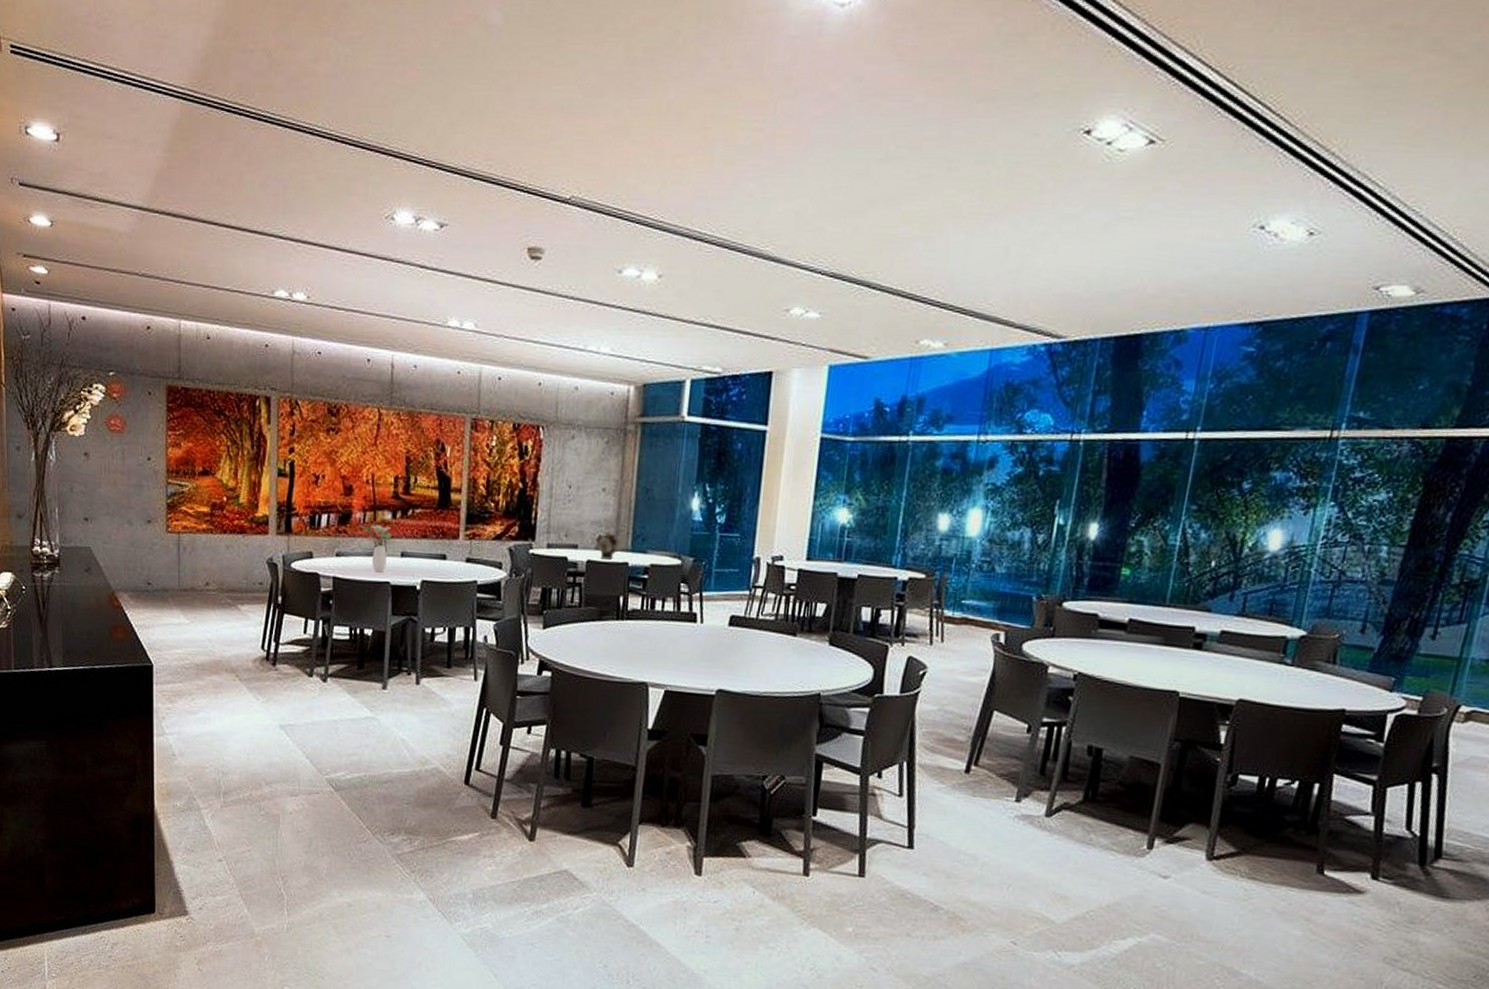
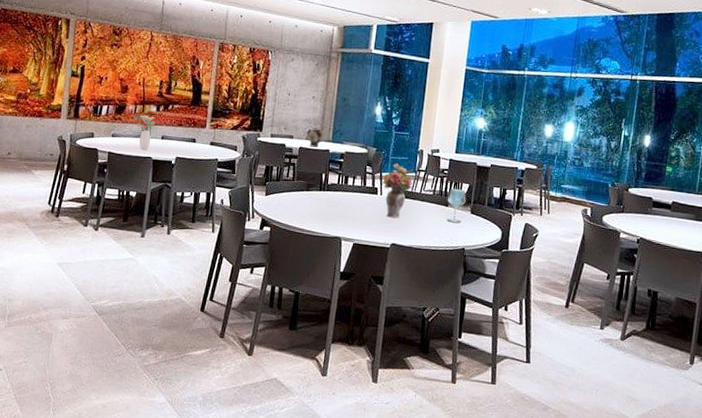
flower arrangement: none [702,578,746,655] -> present [381,163,413,219]
wine glass: none [794,611,823,660] -> present [446,189,466,224]

